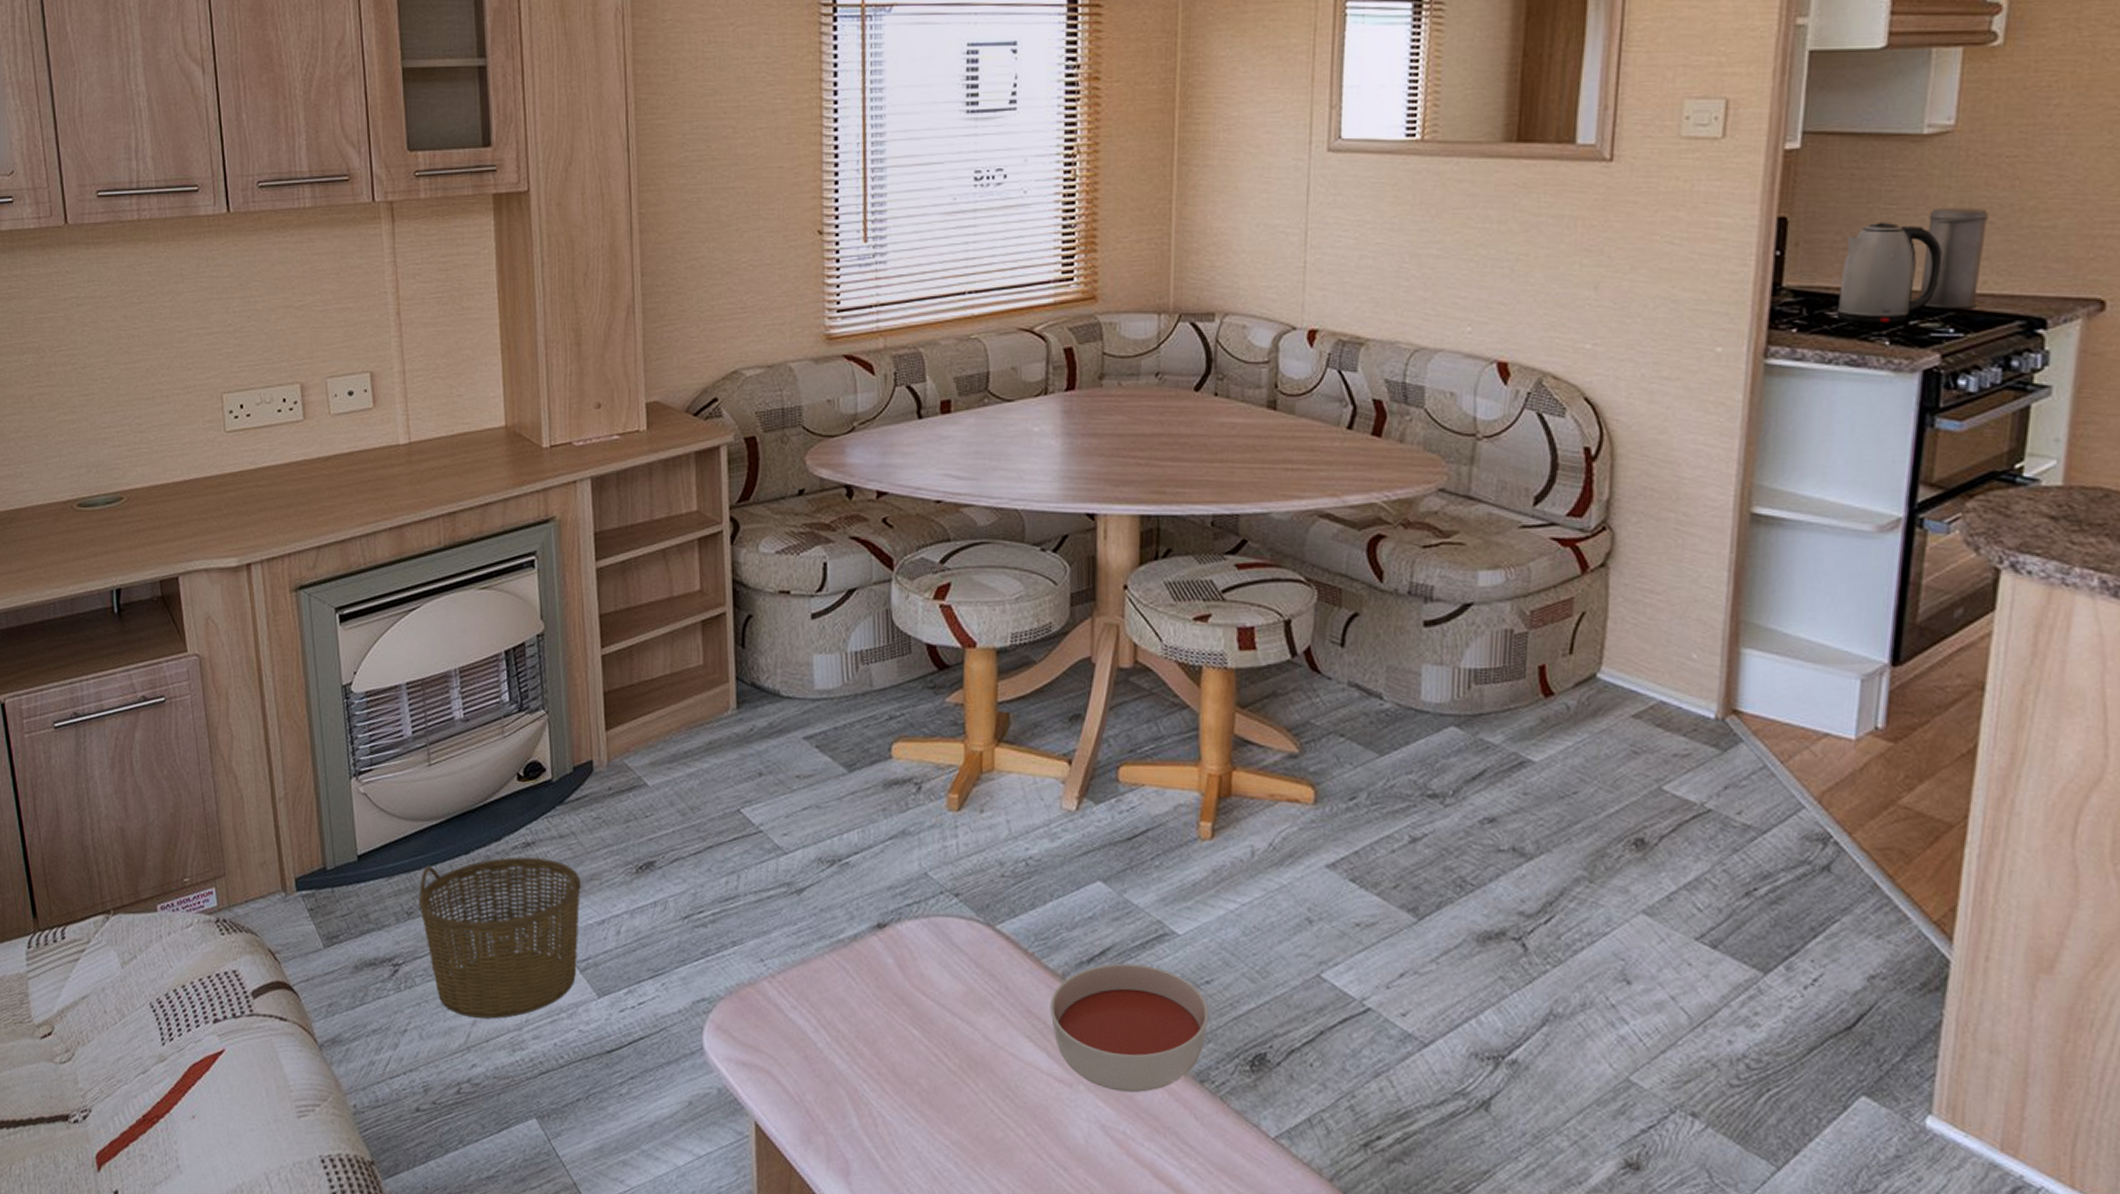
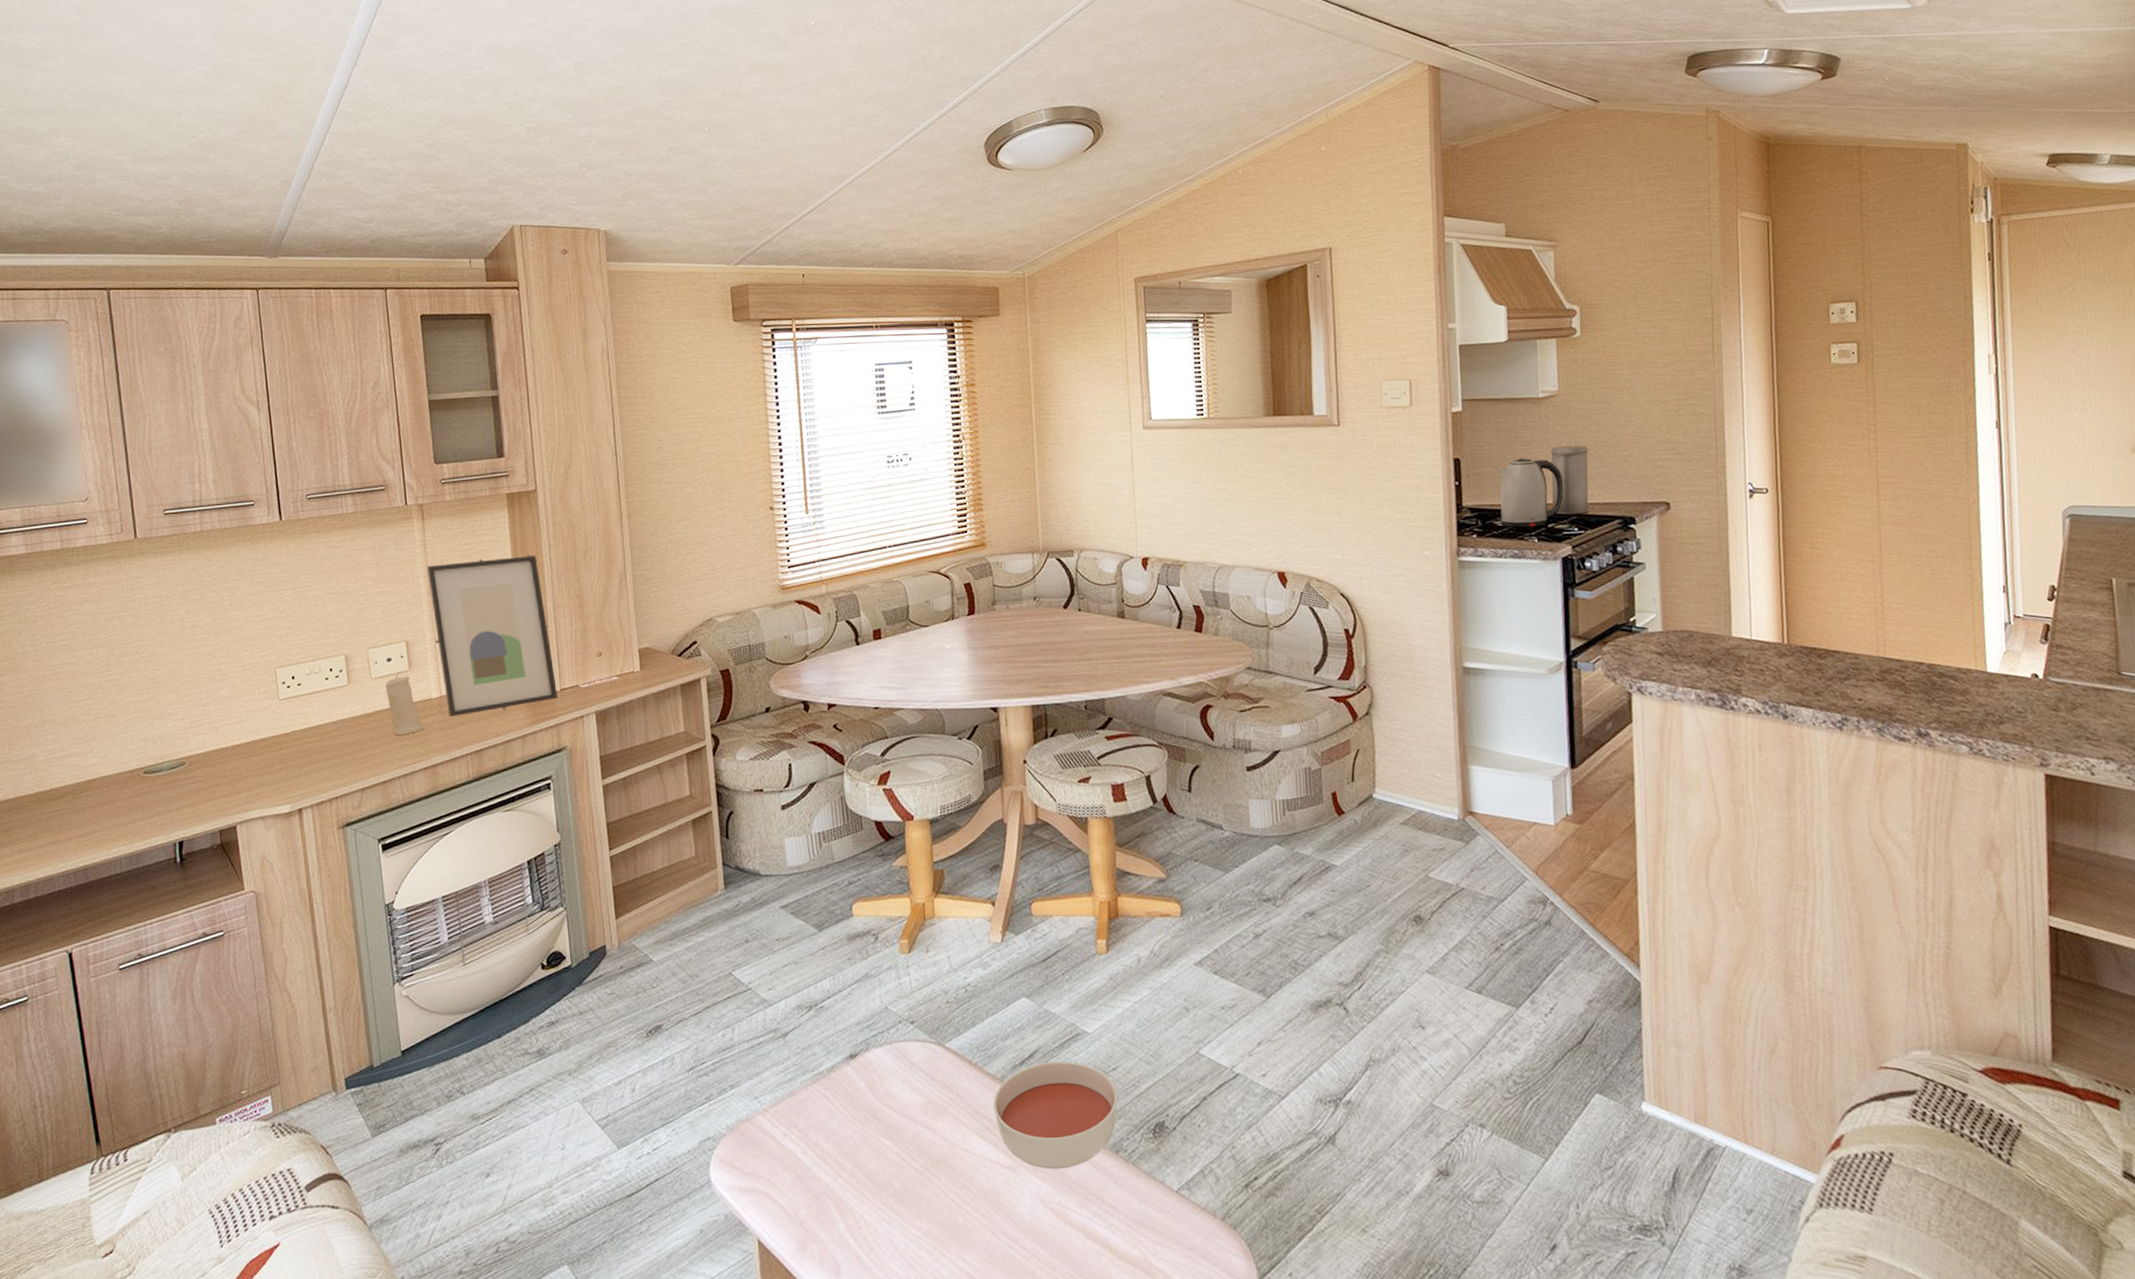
candle: none [346,410,390,487] -> present [385,673,425,736]
picture frame: none [396,272,547,470] -> present [427,554,559,718]
basket: present [418,857,582,1019] -> none [457,1034,601,1182]

